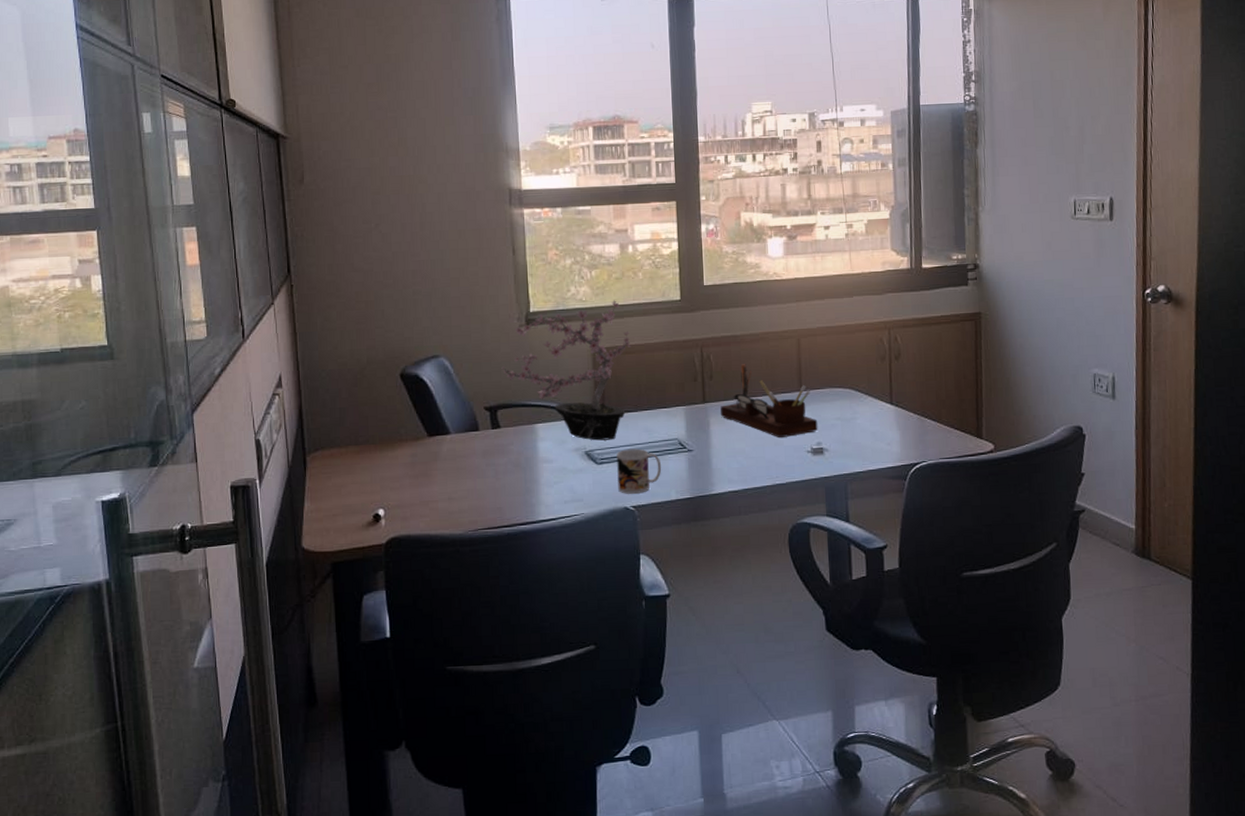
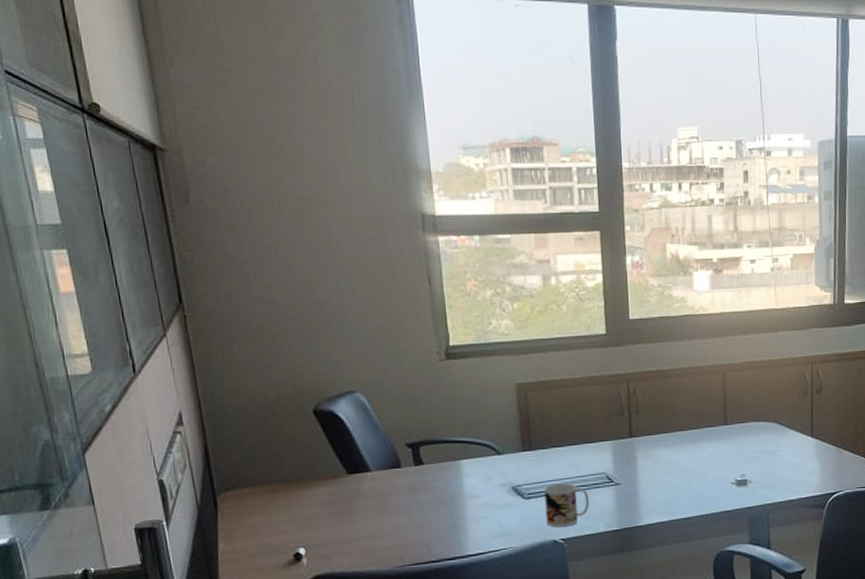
potted plant: present [501,300,631,441] -> none [422,334,557,476]
desk organizer: present [721,364,818,438] -> none [647,398,742,471]

